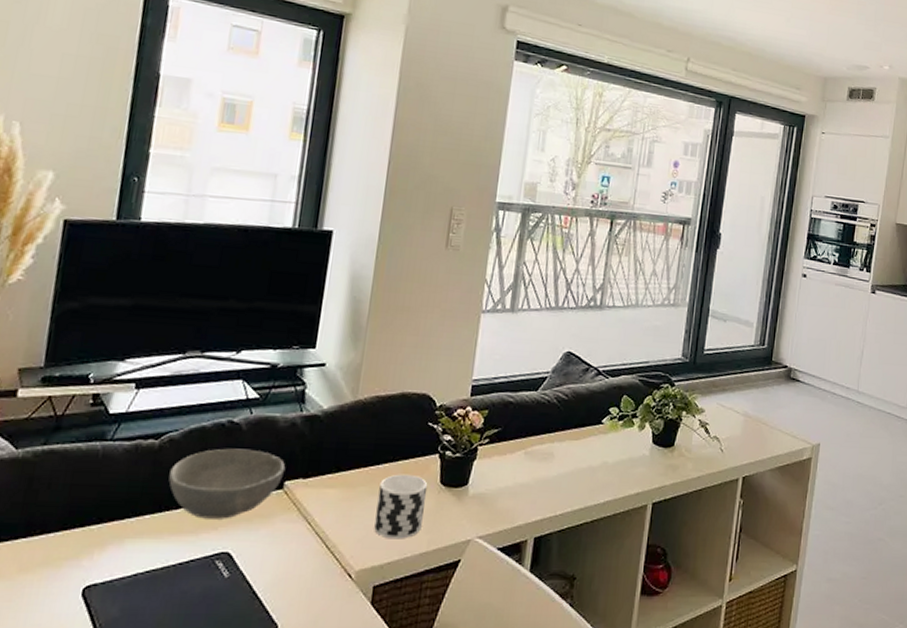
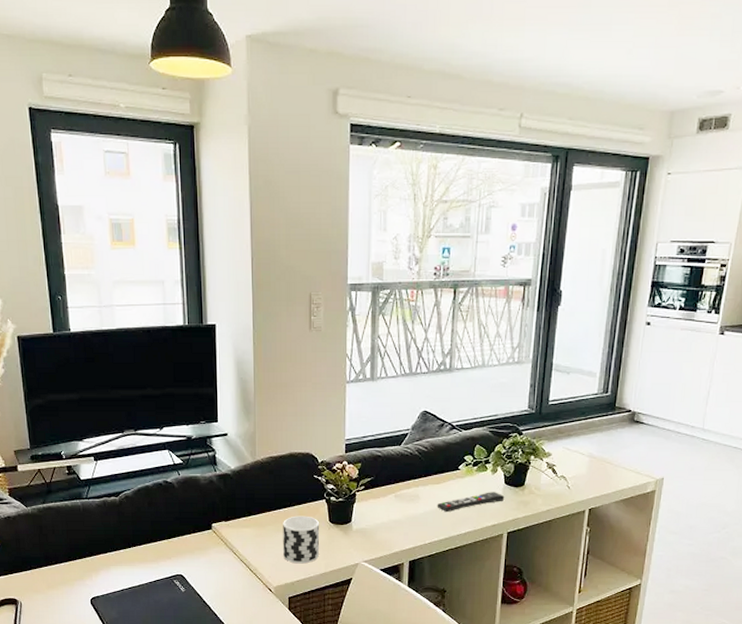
bowl: present [168,448,286,519] -> none [130,501,211,552]
remote control: none [573,452,652,476] -> present [437,492,505,513]

